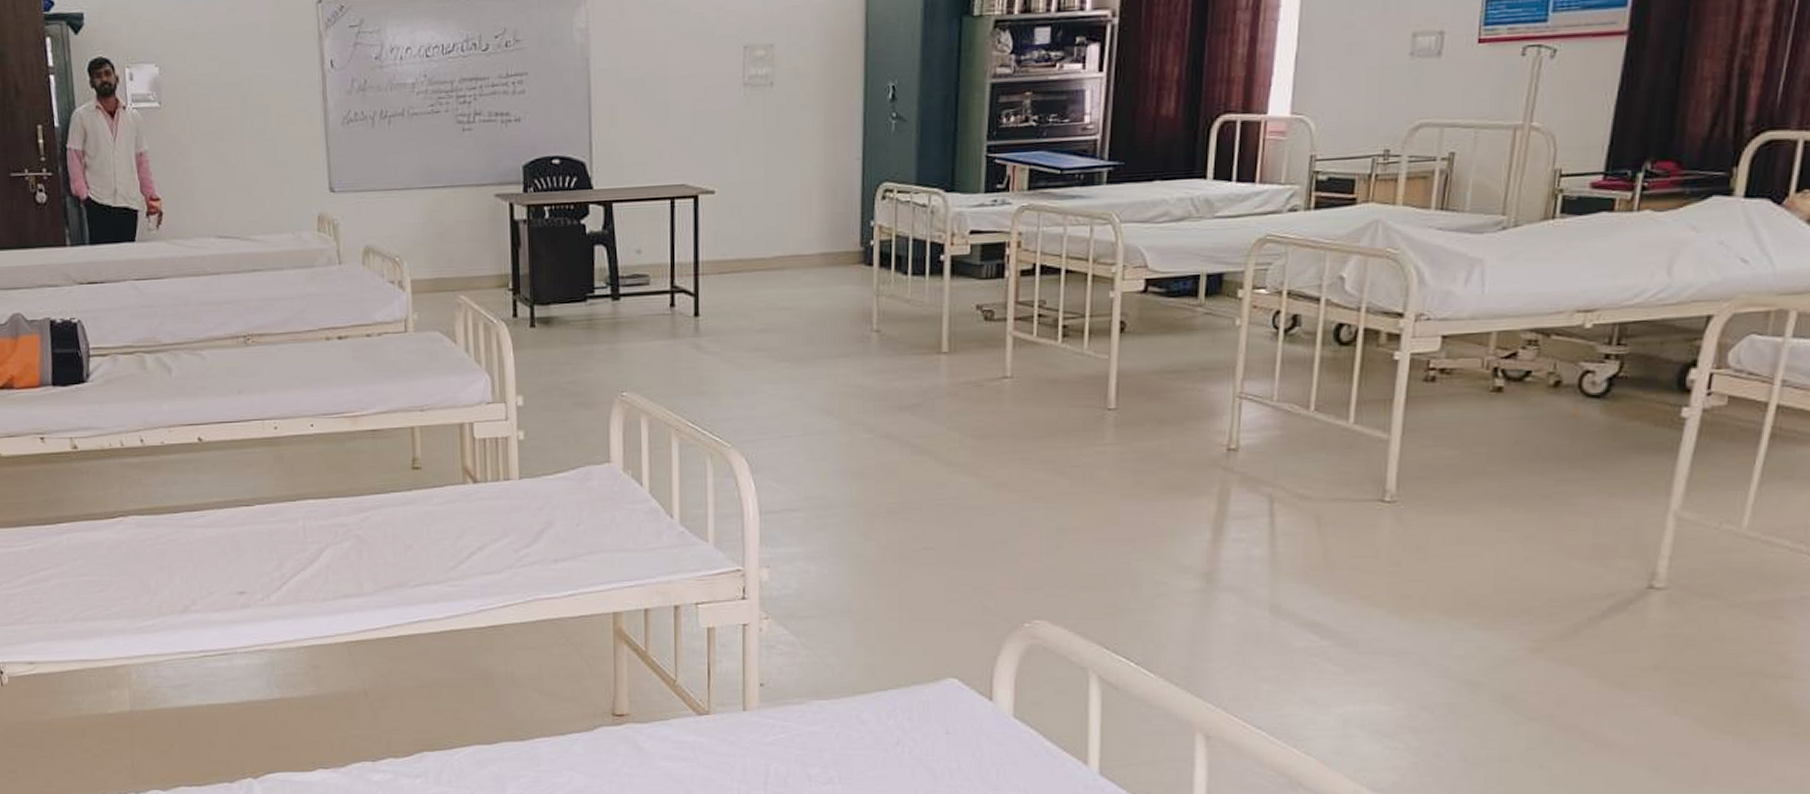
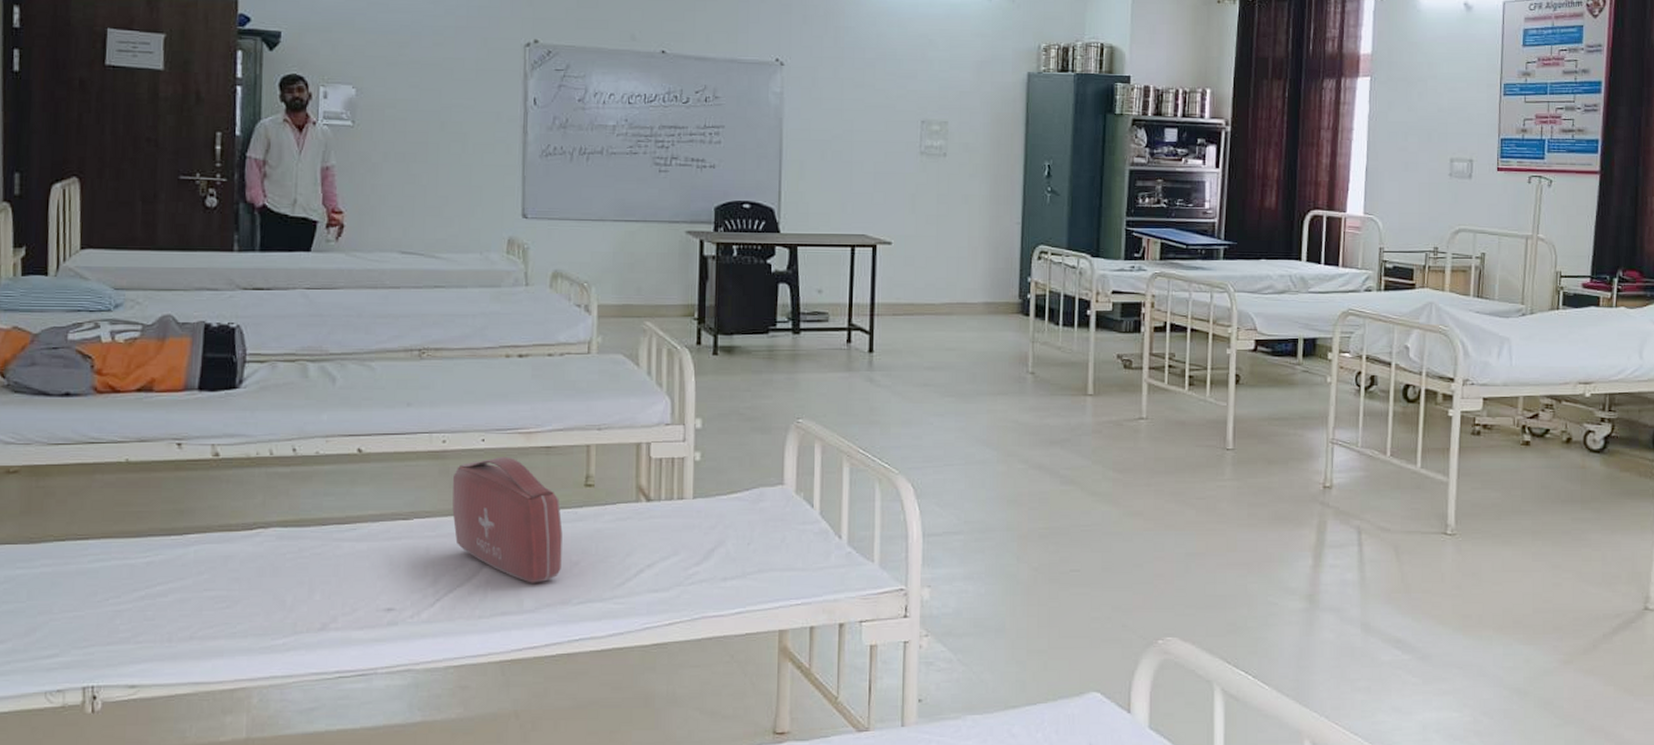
first aid kit: none [287,440,396,567] -> present [452,456,563,583]

